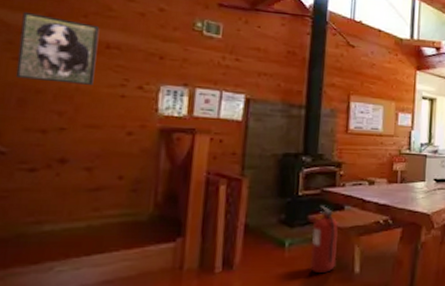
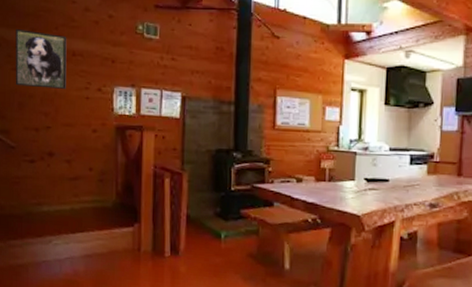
fire extinguisher: present [310,206,338,273] -> none [244,201,268,266]

